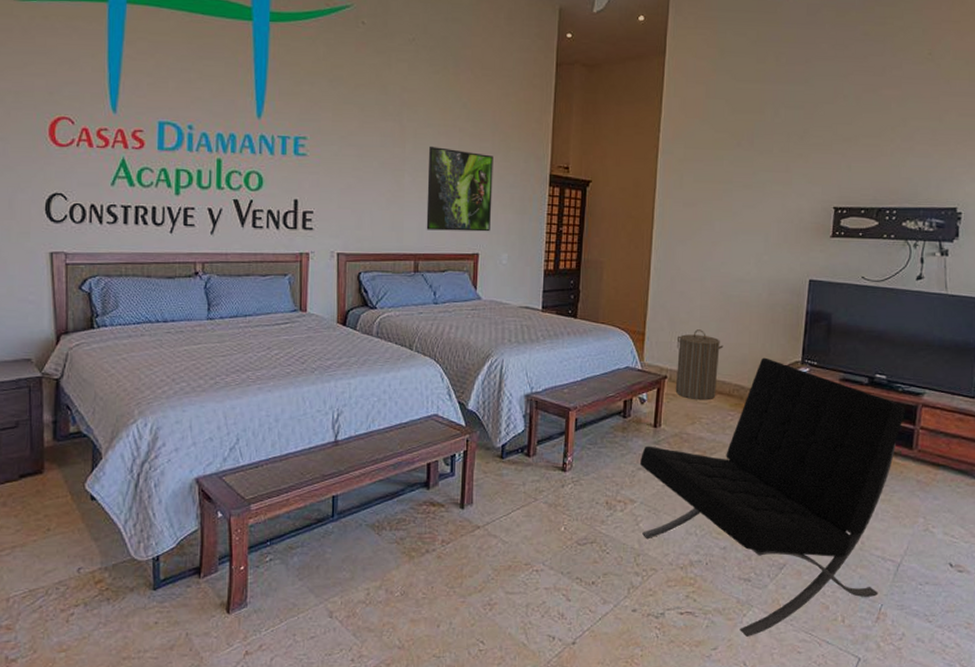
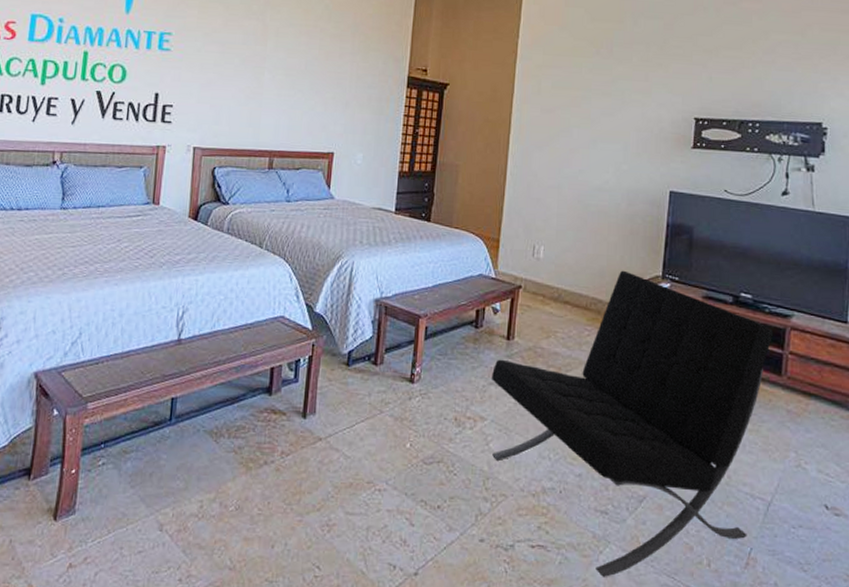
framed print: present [426,146,493,232] -> none [283,44,353,131]
laundry hamper: present [675,329,724,401] -> none [530,238,581,314]

